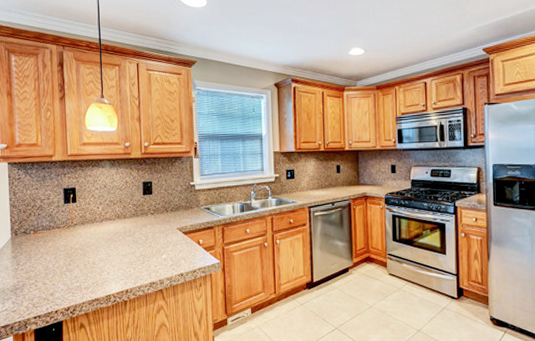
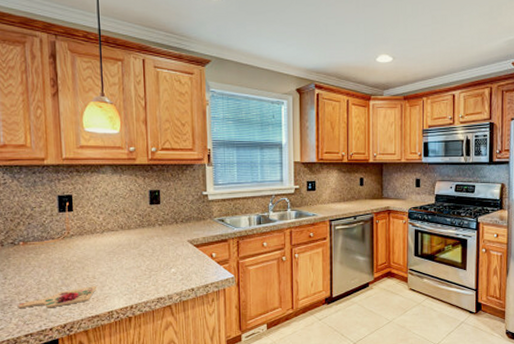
cutting board: none [29,271,96,293] -> present [18,286,96,309]

